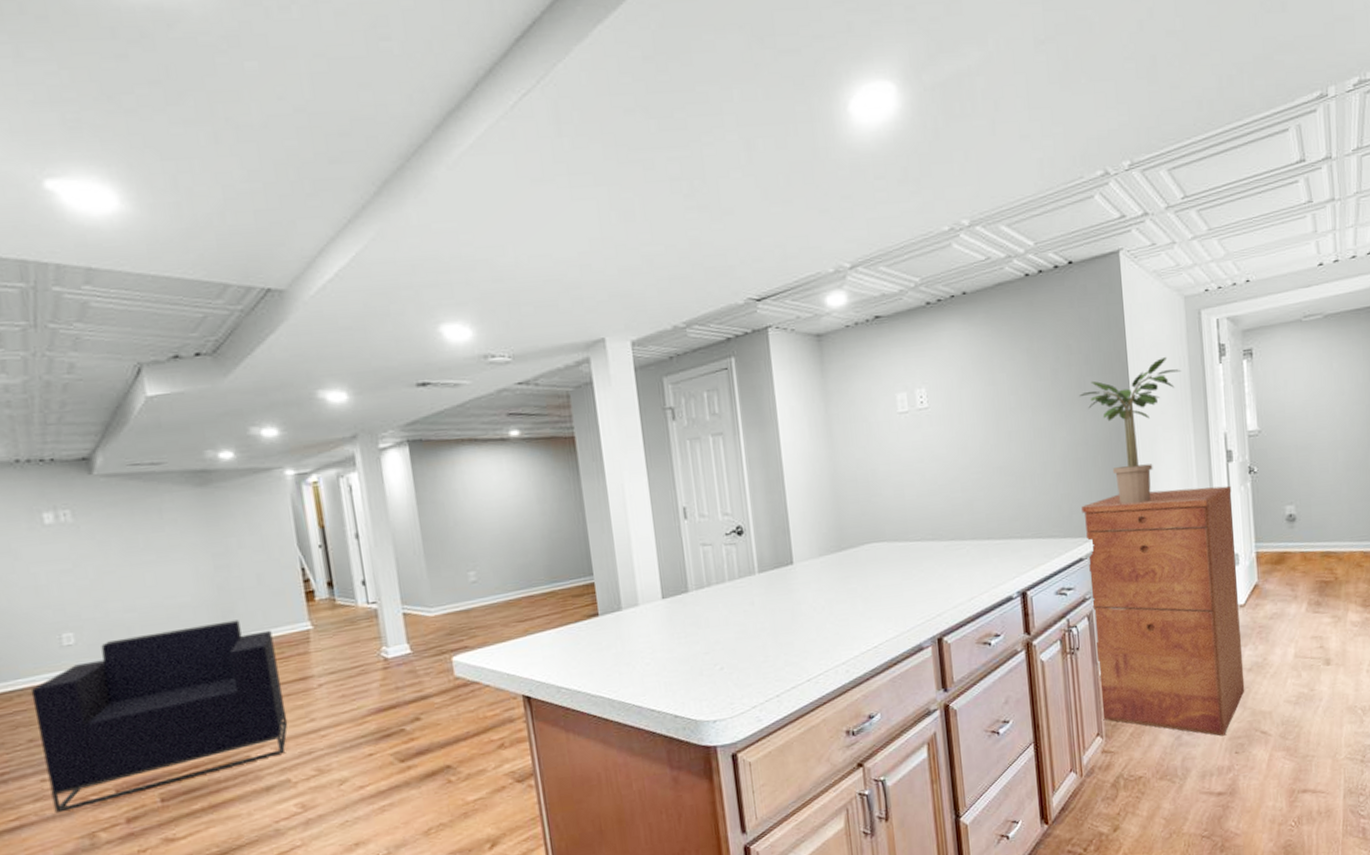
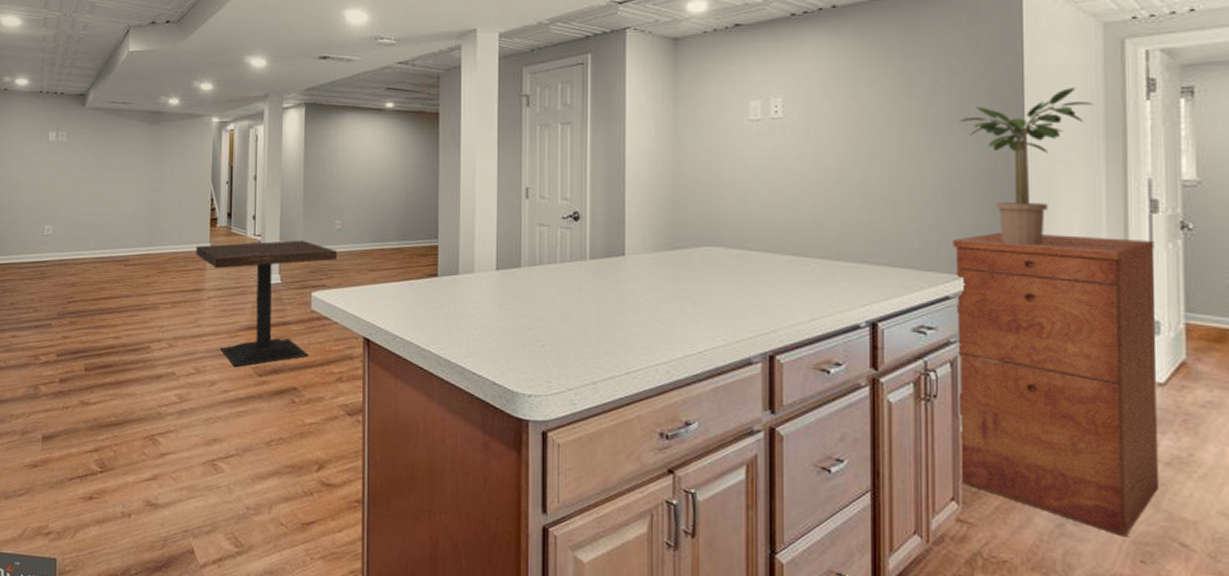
armchair: present [30,620,288,813] -> none [16,233,182,364]
side table: none [291,600,478,759] -> present [196,240,338,368]

